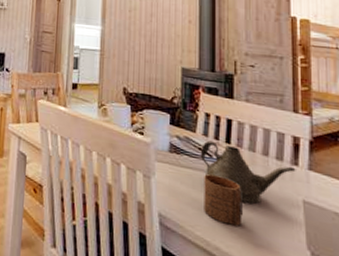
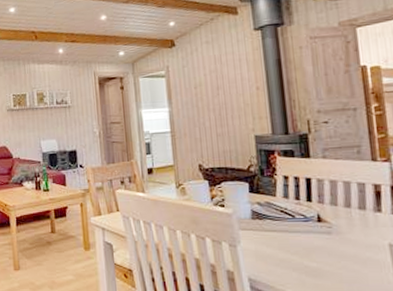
teapot: present [200,140,296,204] -> none [282,202,380,254]
cup: present [204,174,244,226] -> none [289,234,332,278]

